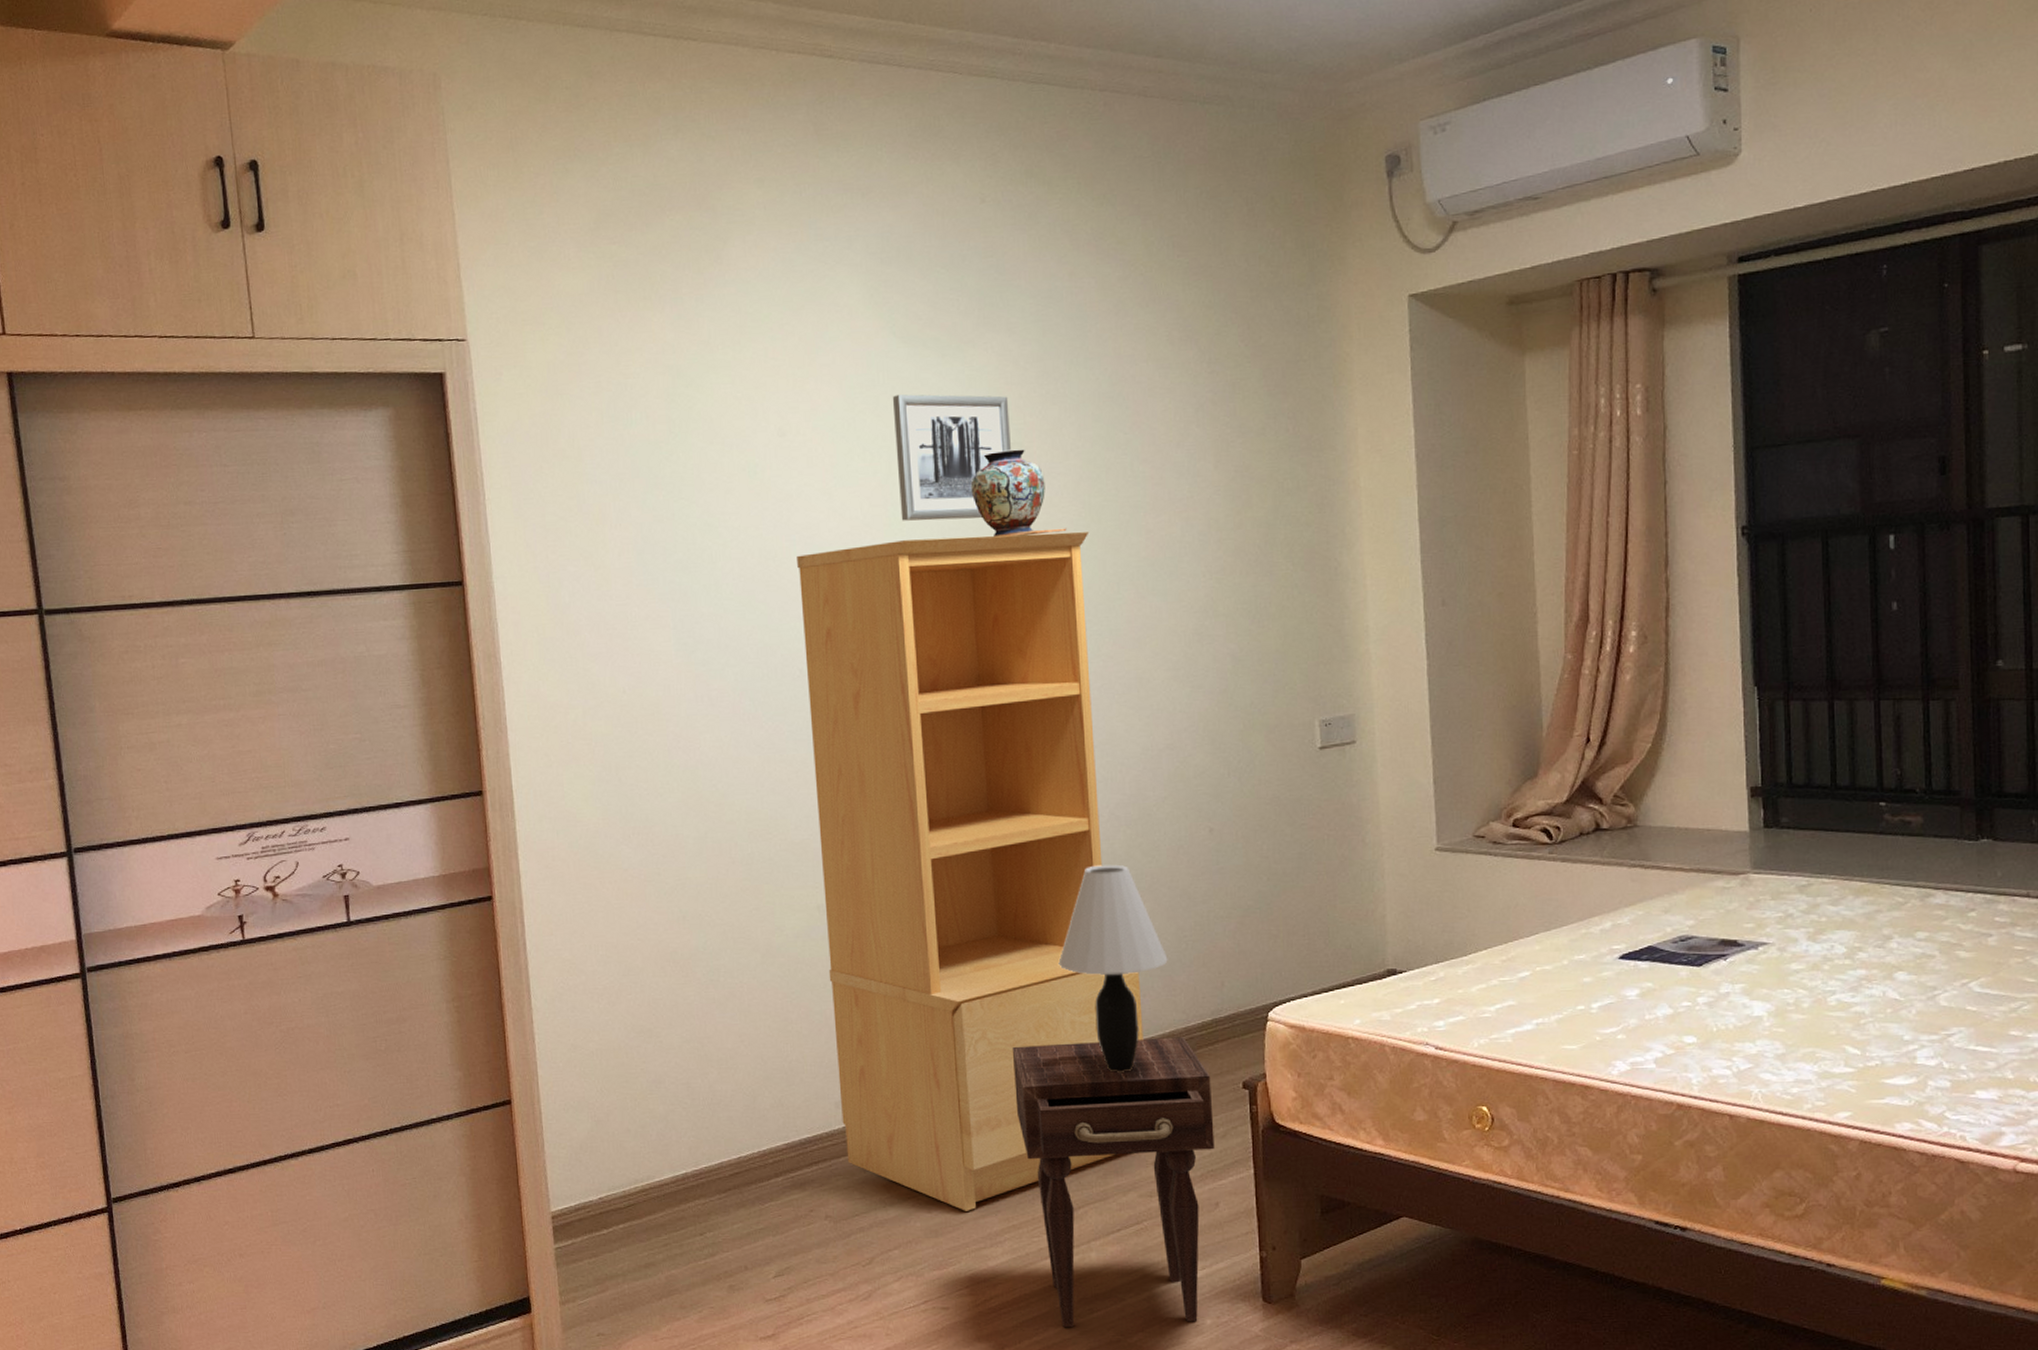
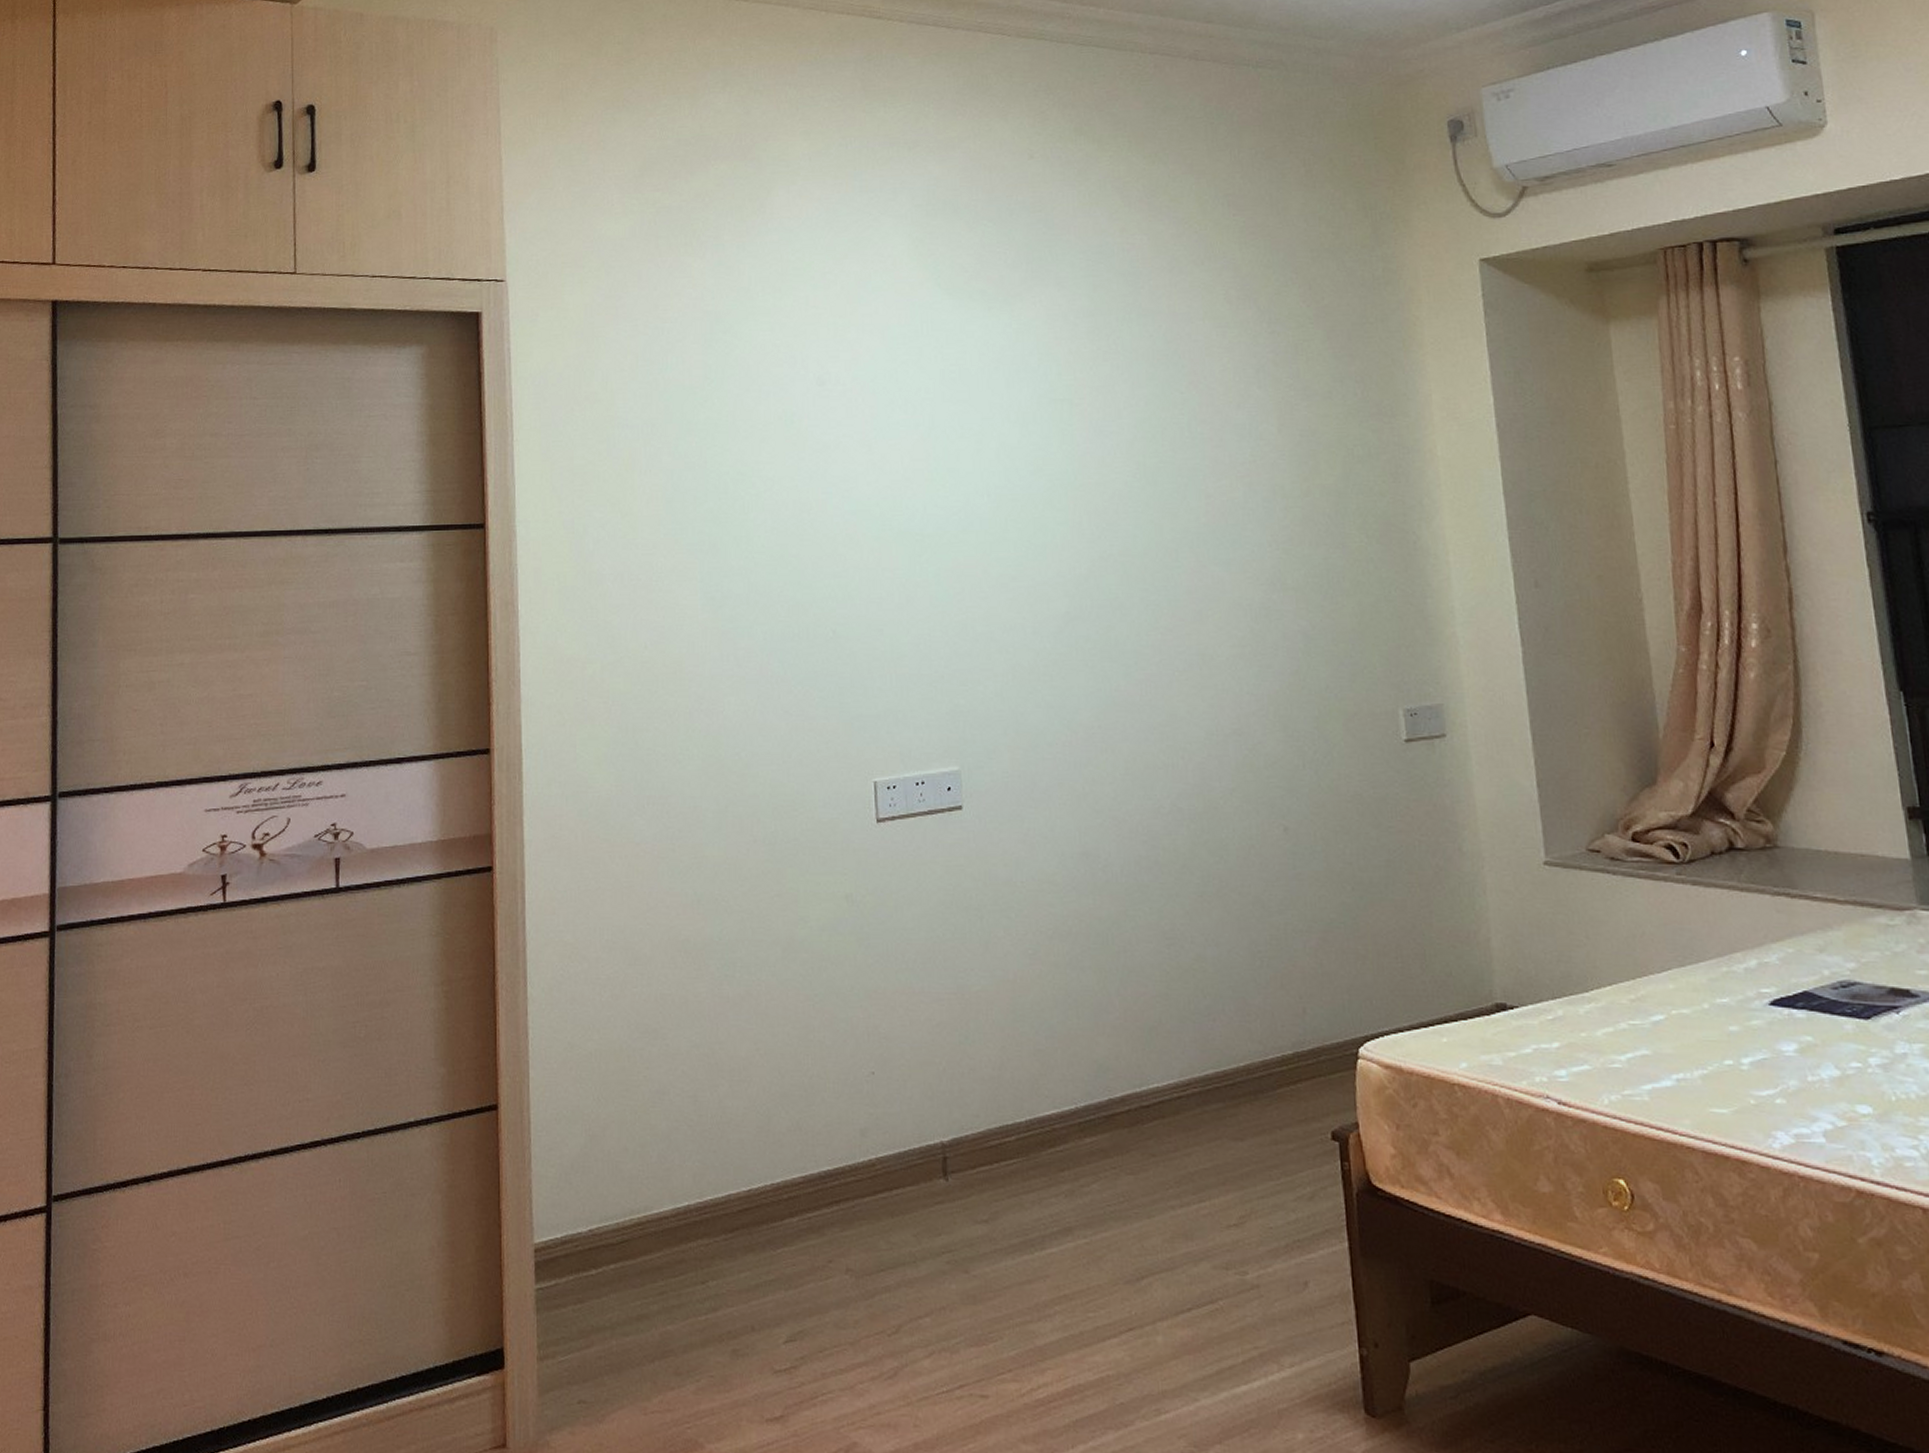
bookcase: present [797,532,1144,1211] -> none [833,493,1214,1274]
wall art: present [892,394,1011,521] -> none [936,346,1060,477]
decorative vase: present [970,449,1067,538] -> none [1017,405,1120,497]
nightstand: present [1012,1037,1215,1328] -> none [1062,1071,1301,1436]
table lamp: present [1058,864,1168,1073] -> none [1115,863,1241,1112]

